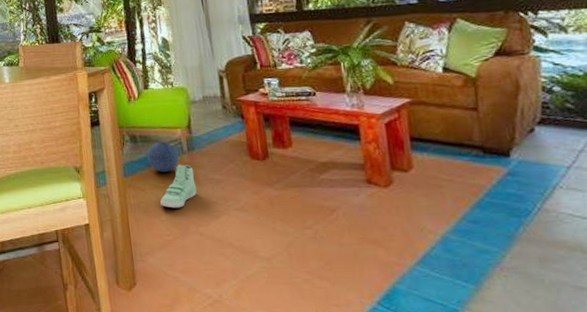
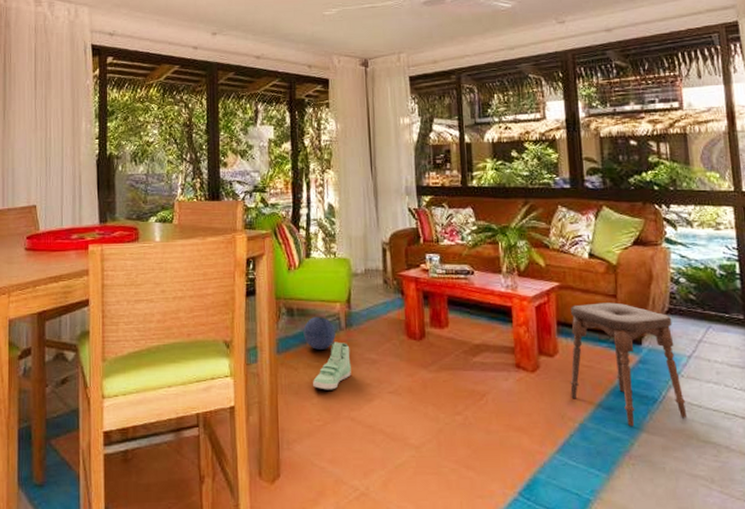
stool: none [425,115,569,239] -> present [570,302,688,427]

